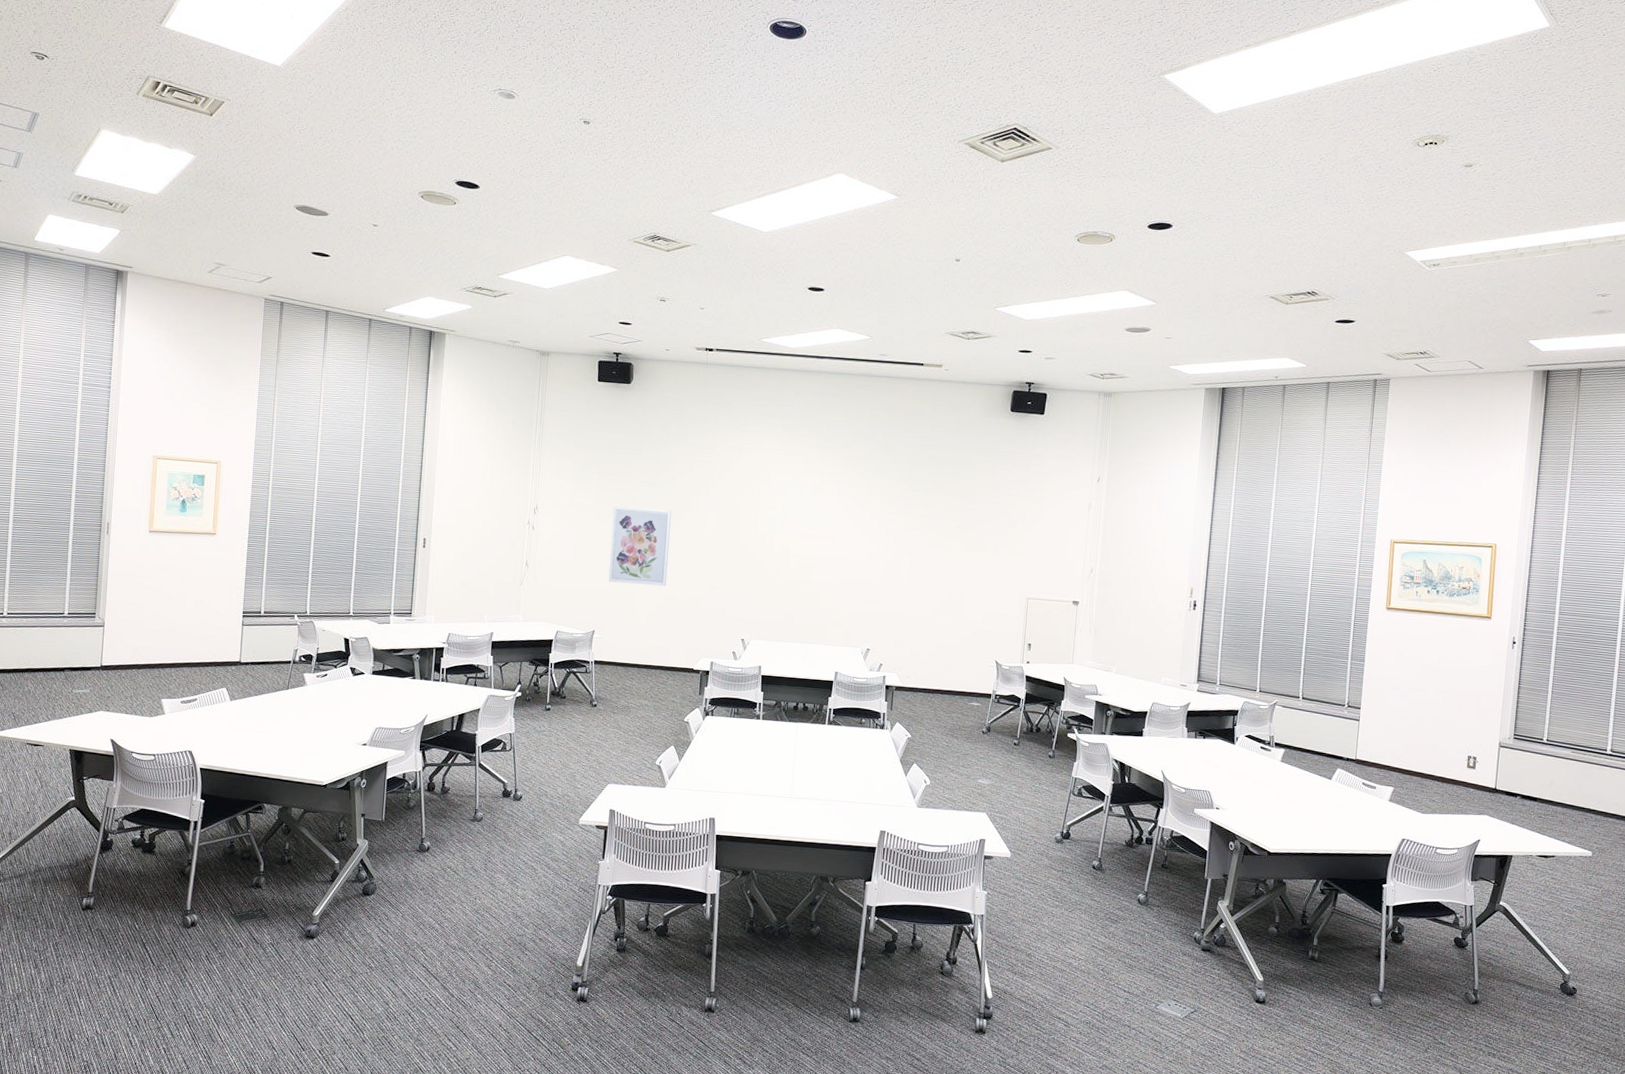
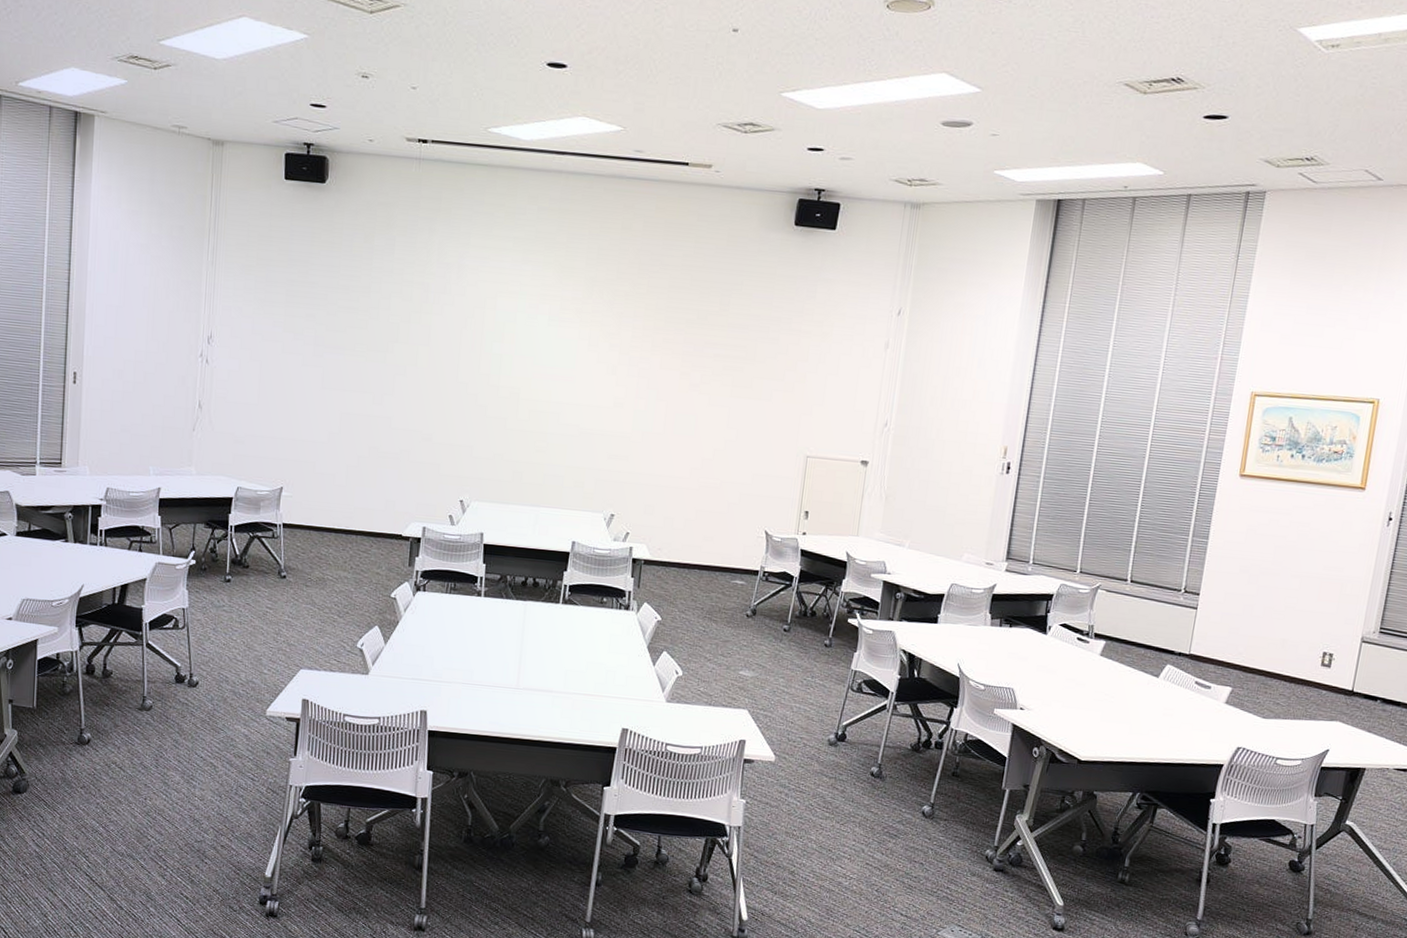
wall art: present [608,506,671,587] -> none [299,336,376,436]

